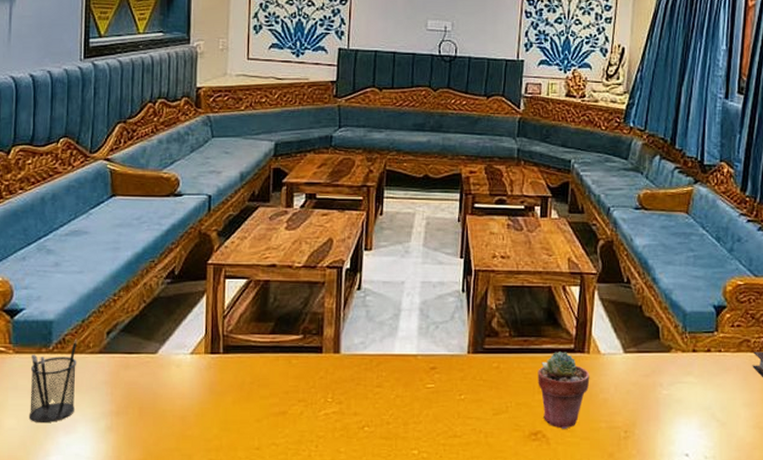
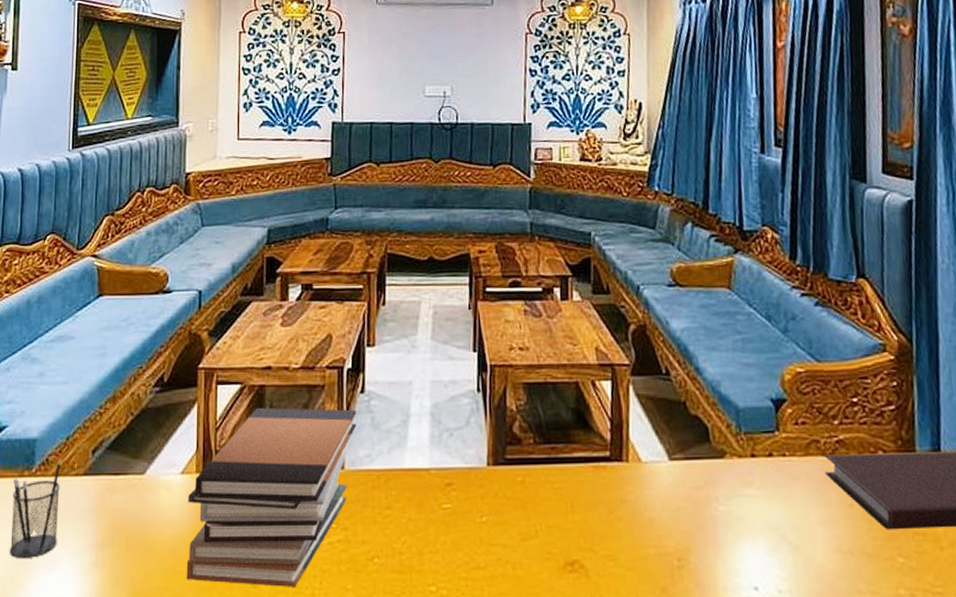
book stack: none [195,299,353,449] -> present [186,407,357,587]
potted succulent: present [538,352,590,430] -> none [569,460,632,558]

